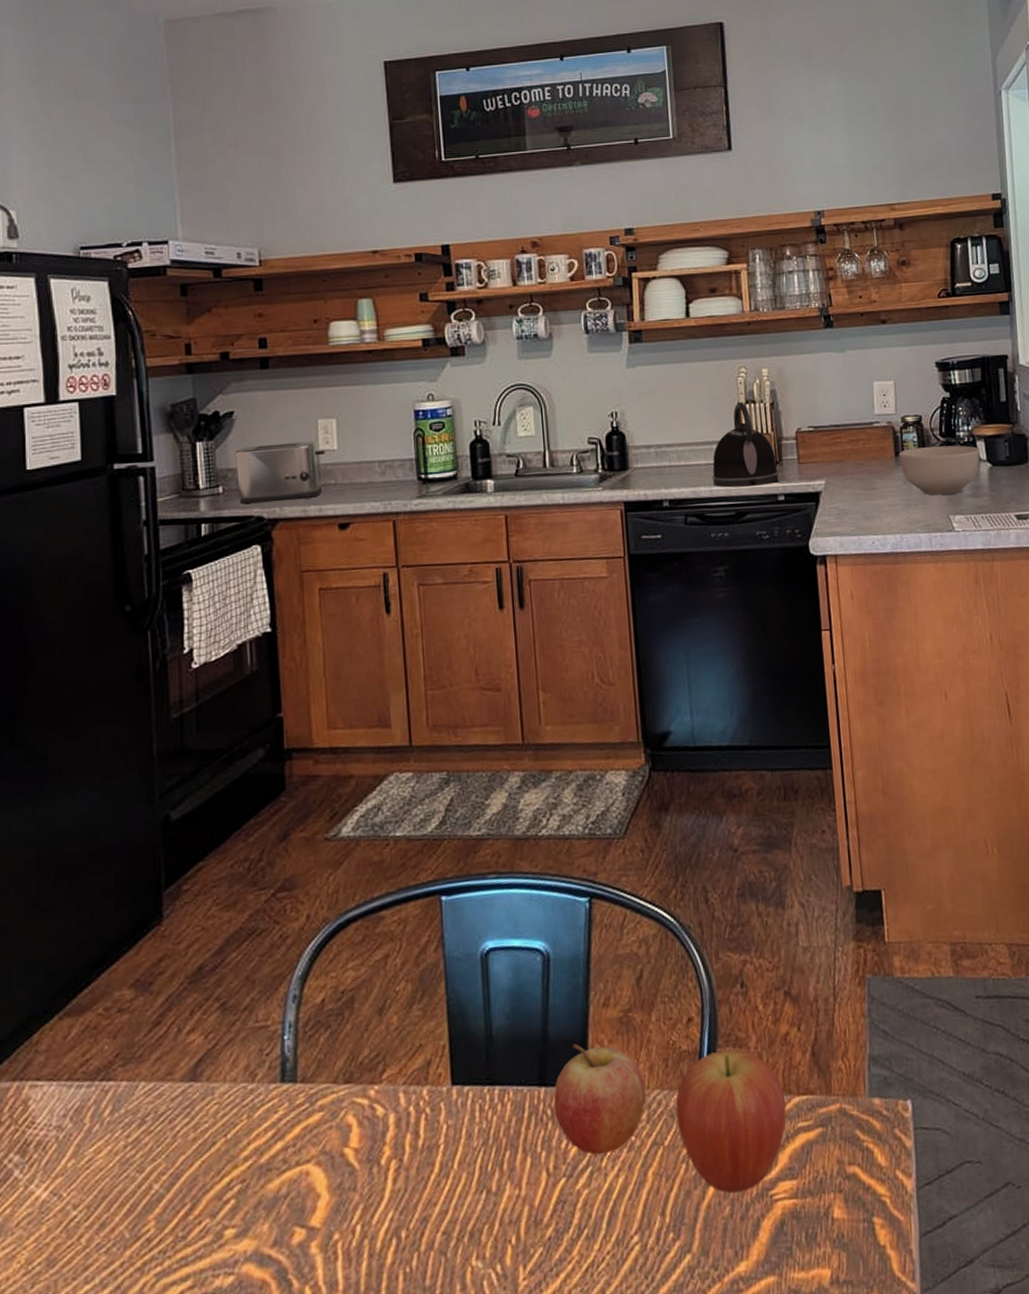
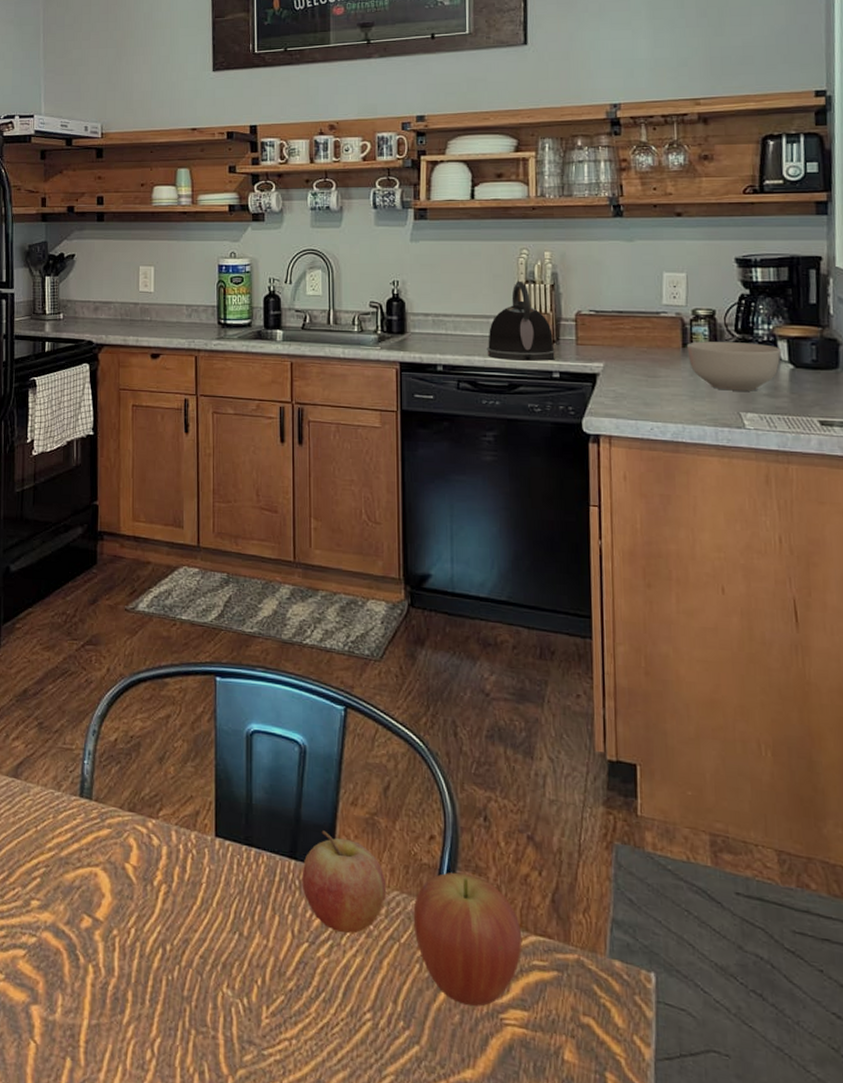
toaster: present [235,441,325,506] -> none [74,283,144,331]

